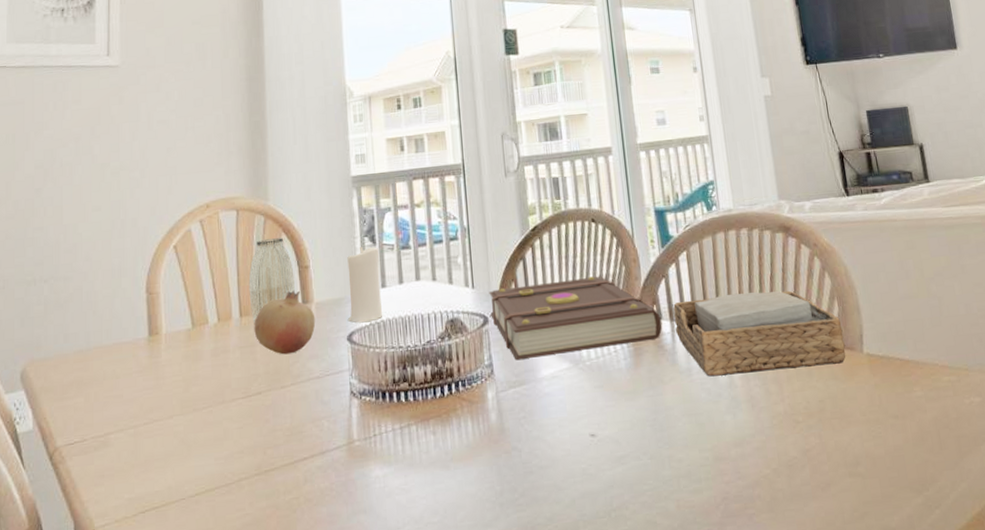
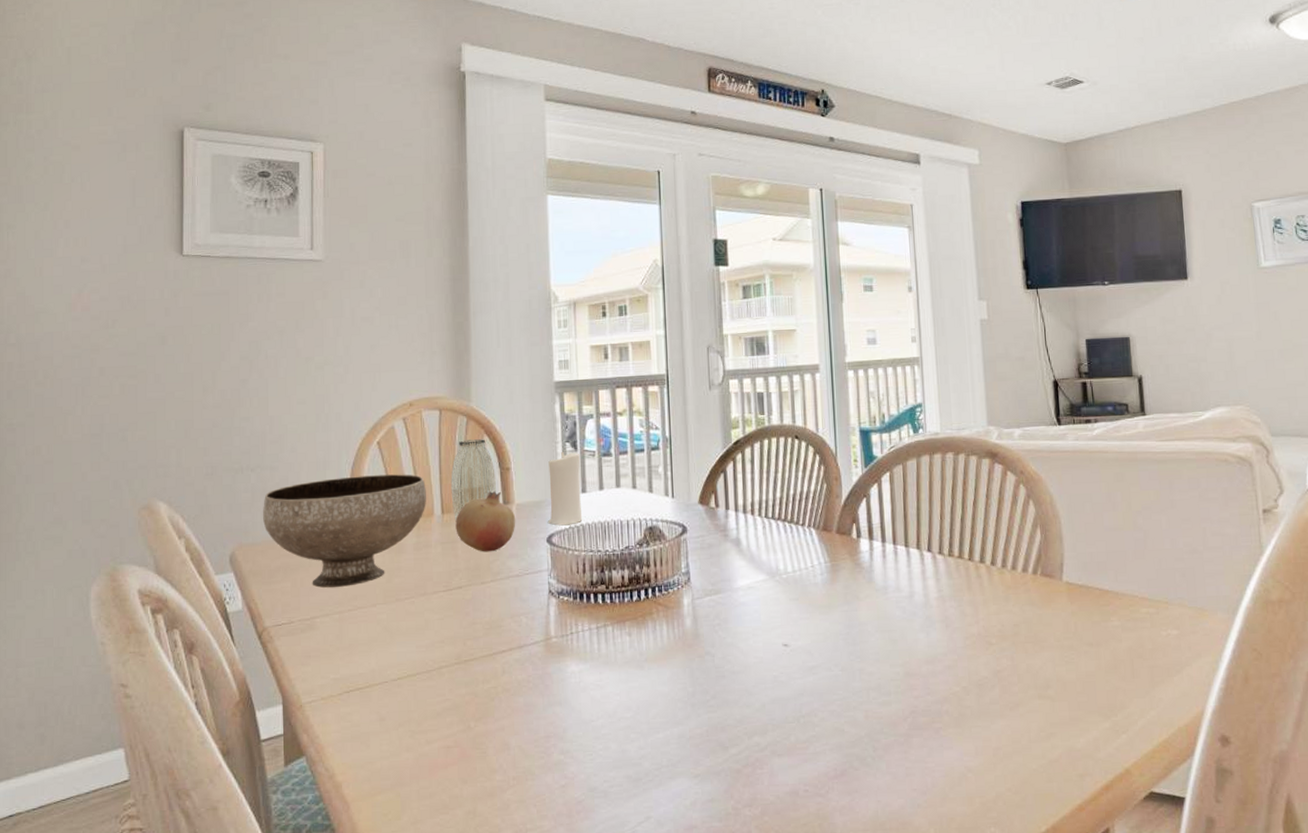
bowl: none [56,277,225,402] -> present [263,474,427,588]
book: present [489,276,662,360] -> none [688,492,860,569]
napkin holder: present [673,290,846,377] -> none [872,515,1045,596]

